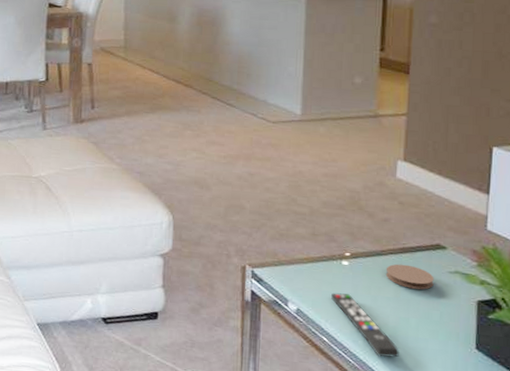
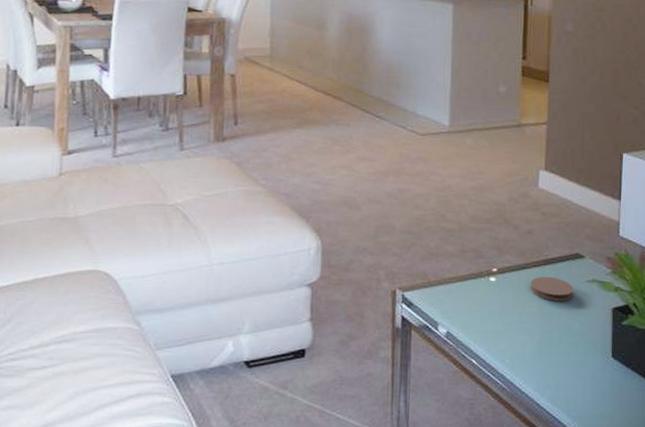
remote control: present [331,293,399,358] -> none [480,311,544,375]

